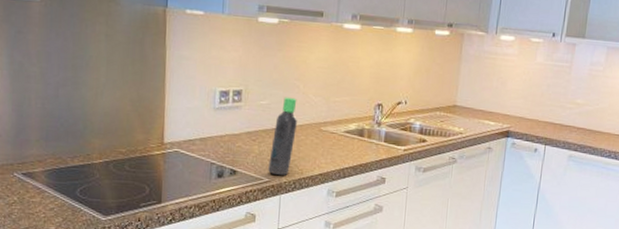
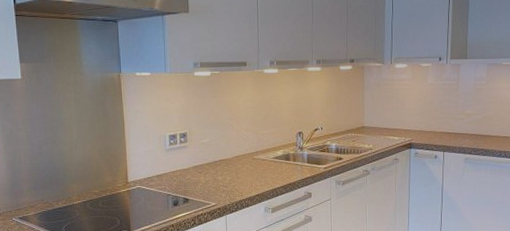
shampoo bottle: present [268,97,297,176] -> none [214,134,234,200]

